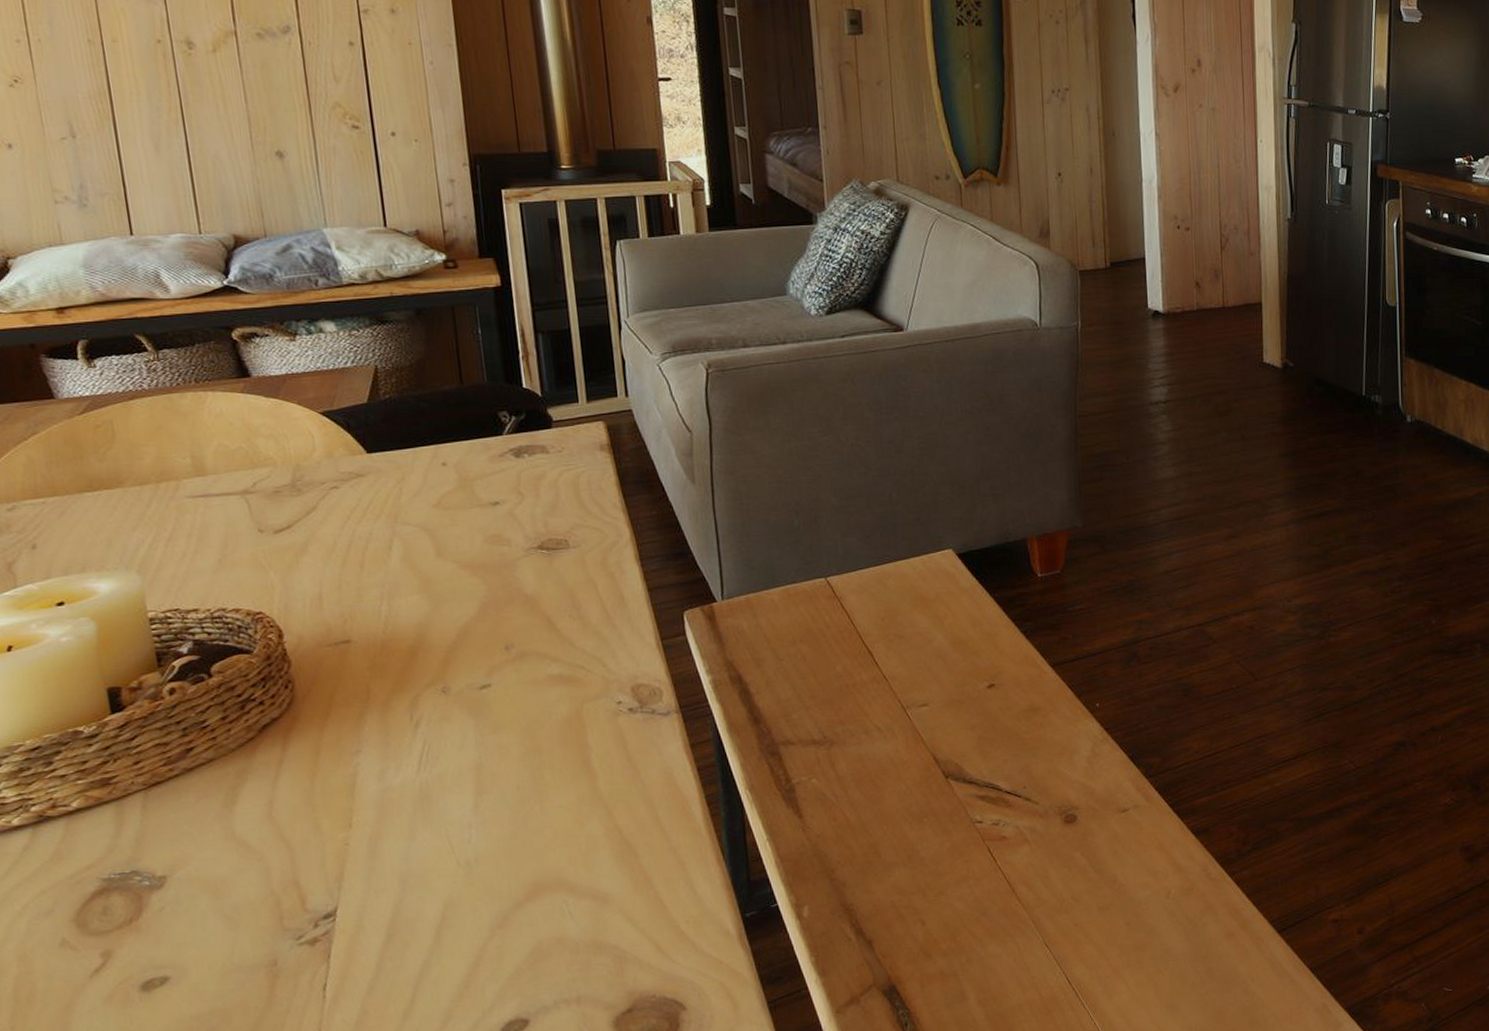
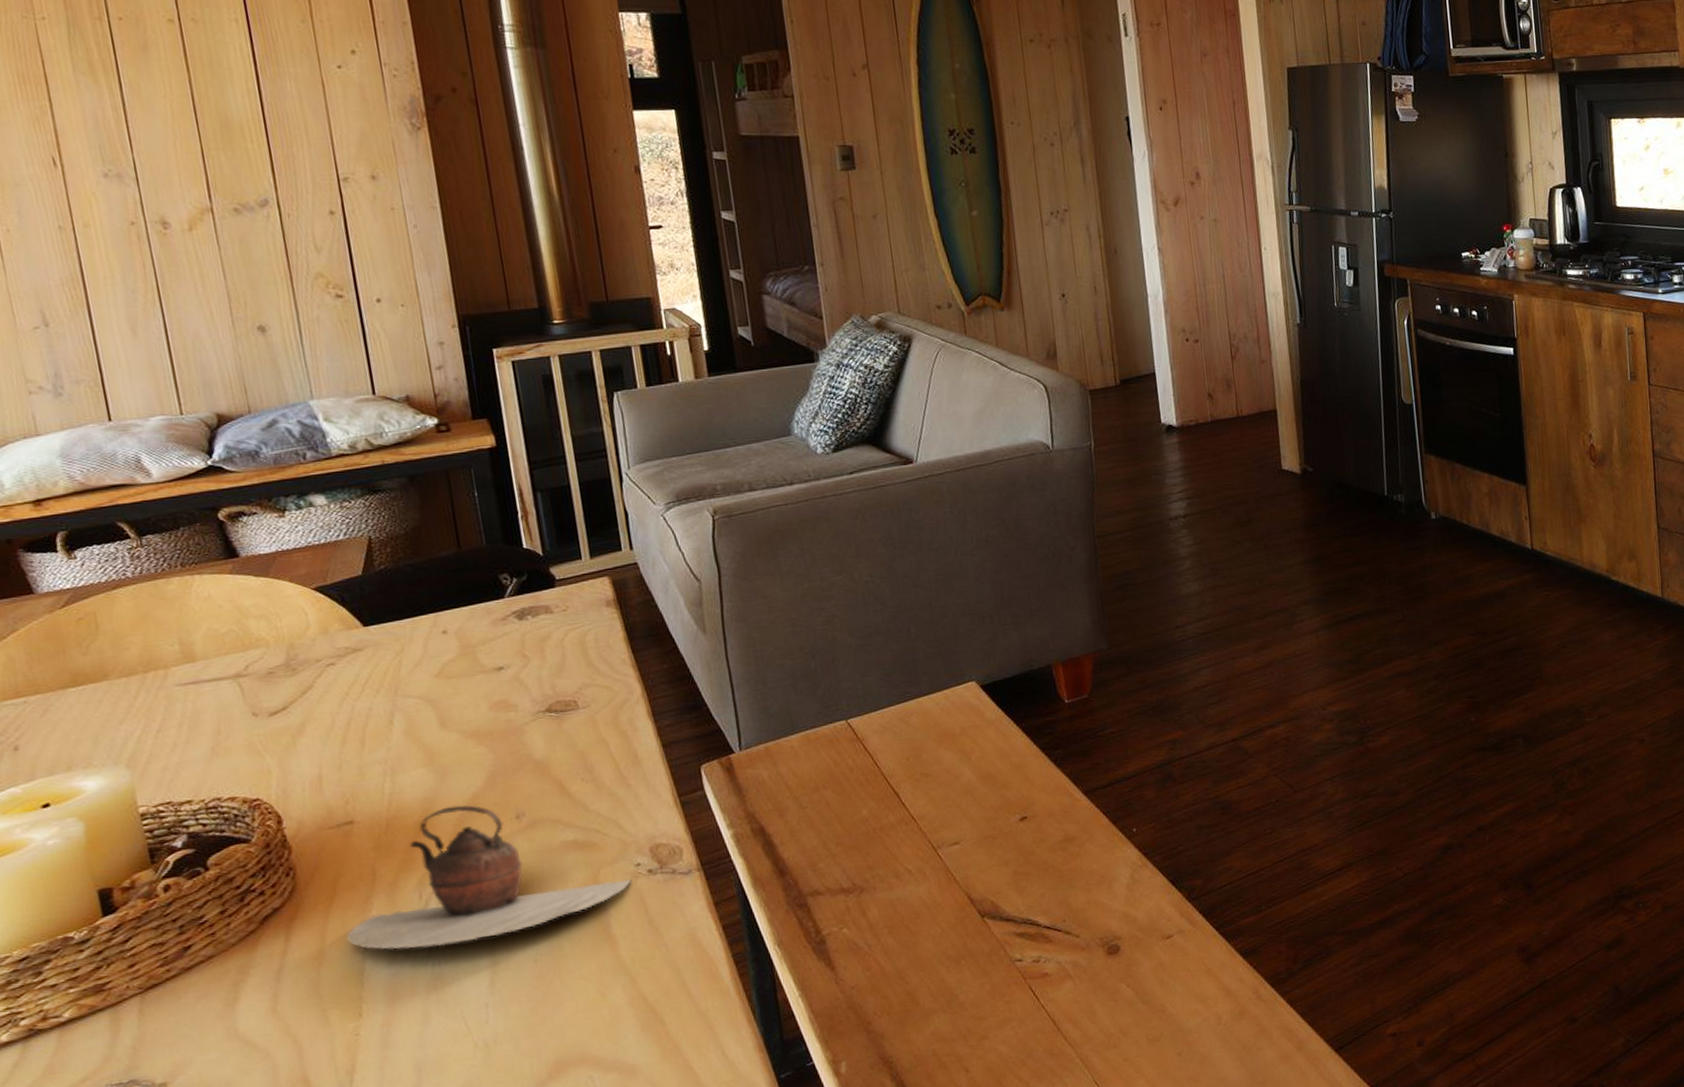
teapot: none [339,632,613,767] -> present [346,804,632,950]

